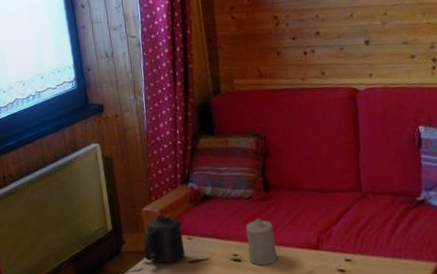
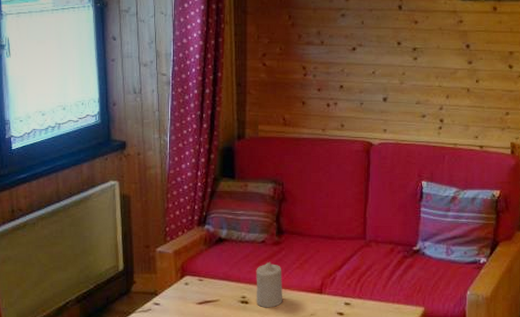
mug: present [143,214,185,263] -> none [154,255,195,304]

